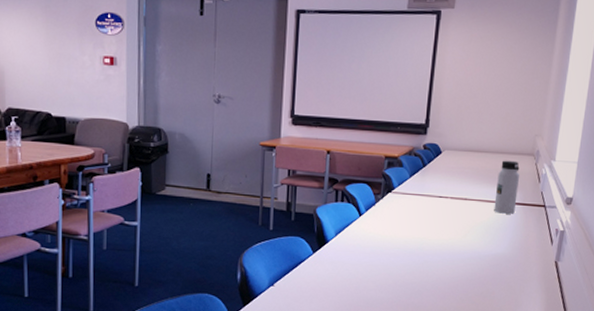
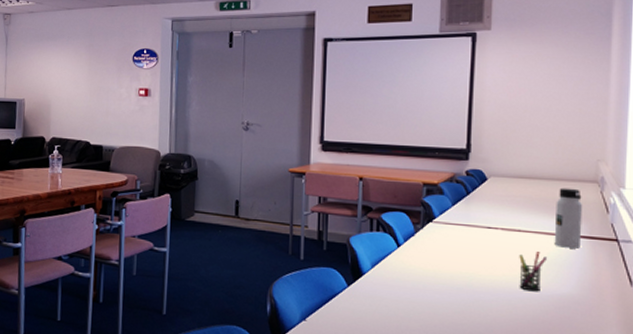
pen holder: none [462,217,487,253] -> present [519,252,547,292]

